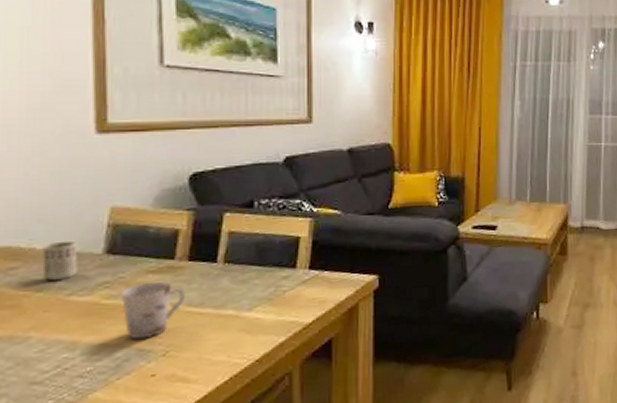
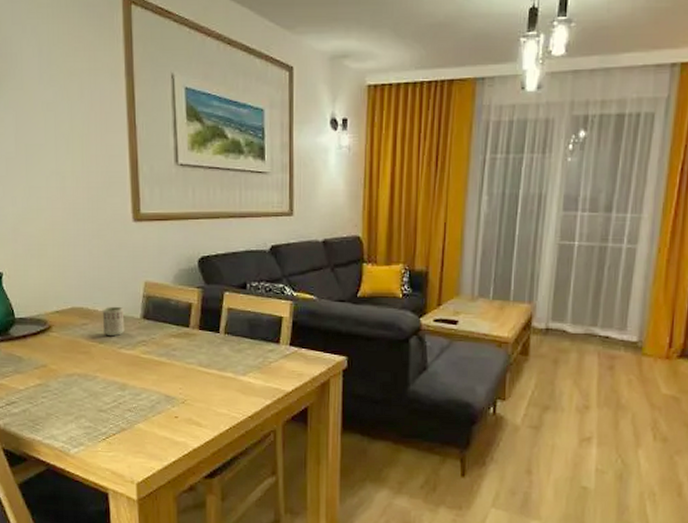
cup: present [122,282,185,340] -> none [154,345,197,388]

